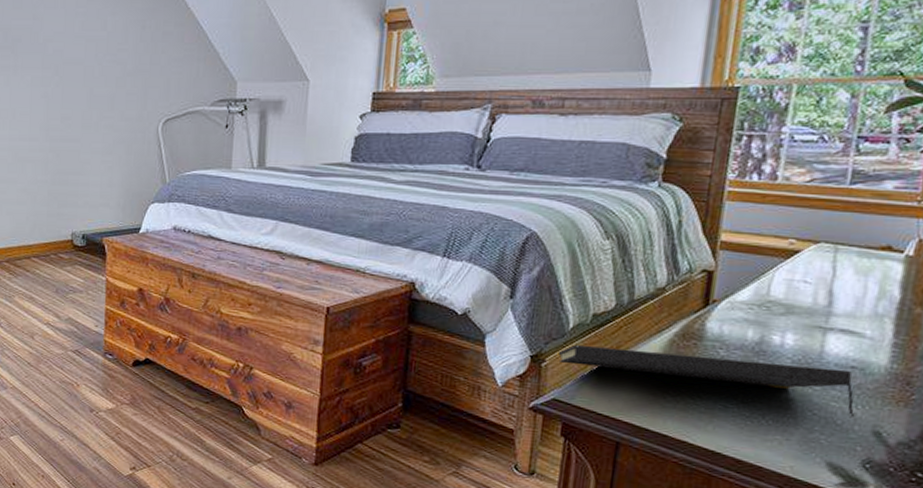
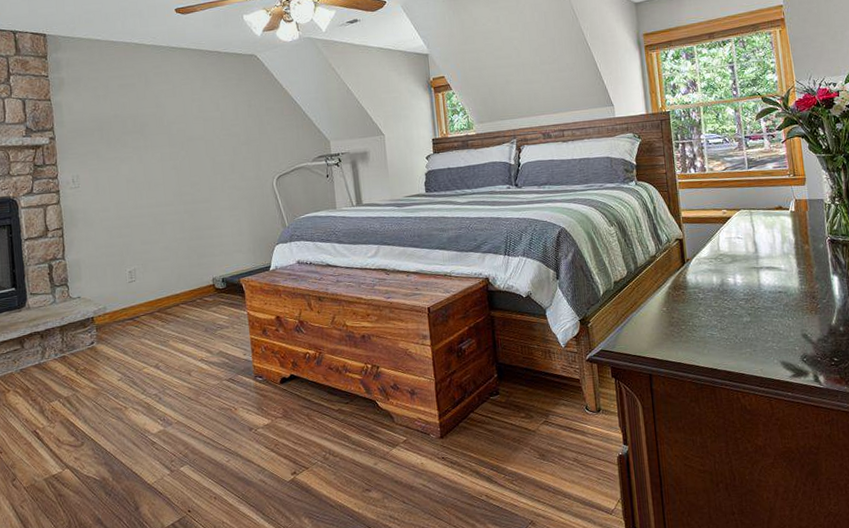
notepad: present [557,344,855,417] -> none [597,294,790,327]

